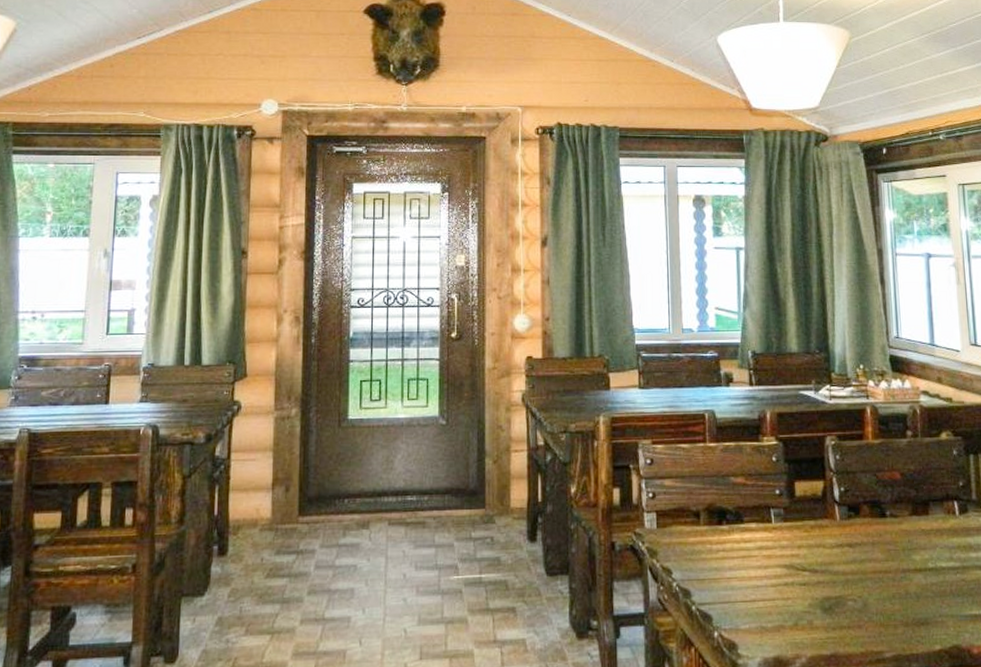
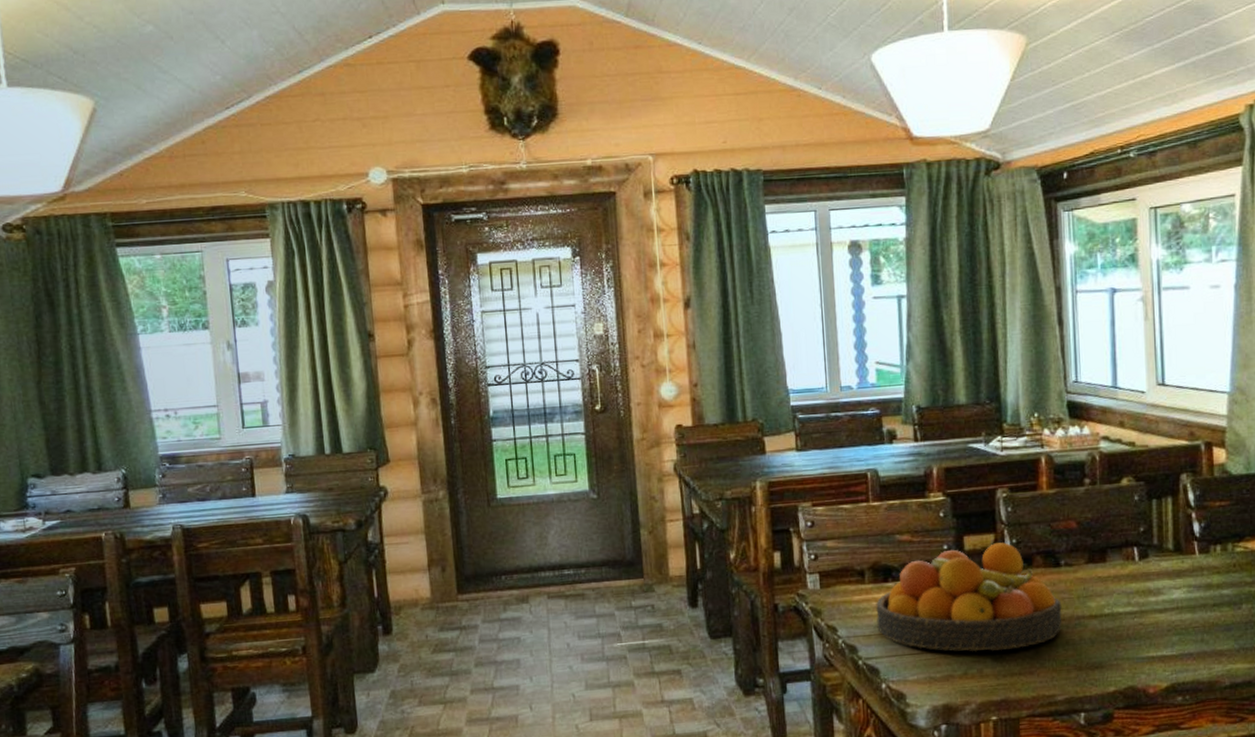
fruit bowl: none [710,490,888,602] -> present [876,542,1062,652]

